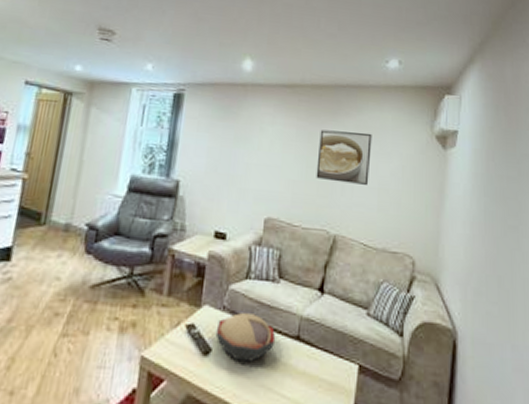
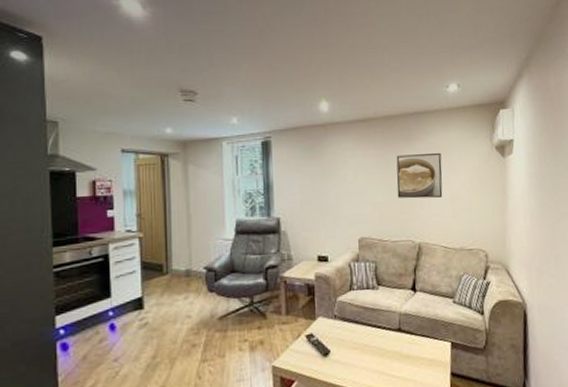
decorative bowl: present [215,313,276,362] -> none [331,317,382,356]

